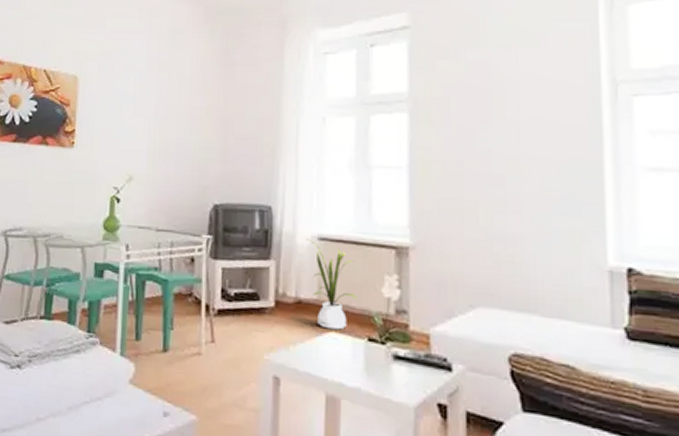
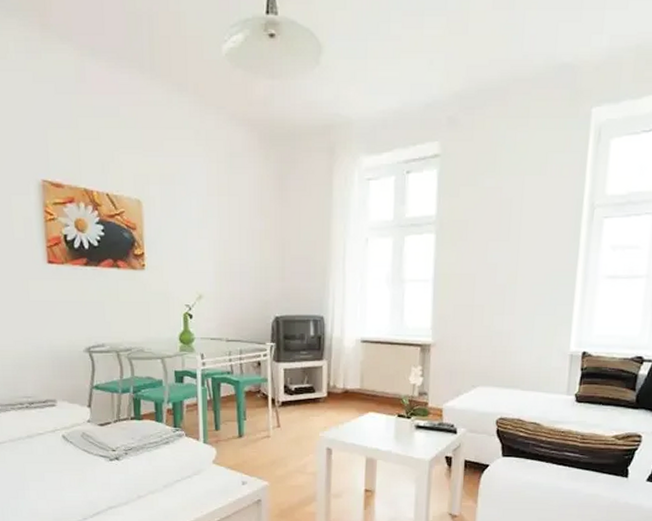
house plant: present [306,238,357,330] -> none [352,342,391,411]

